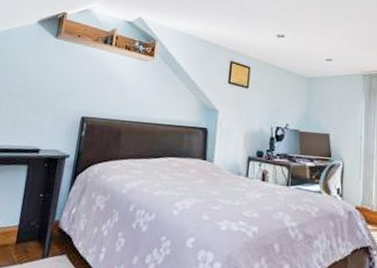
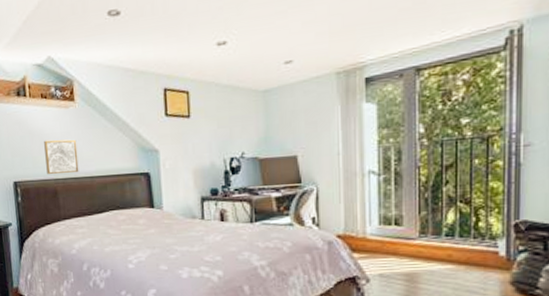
wall art: none [115,85,149,119] -> present [44,139,79,175]

